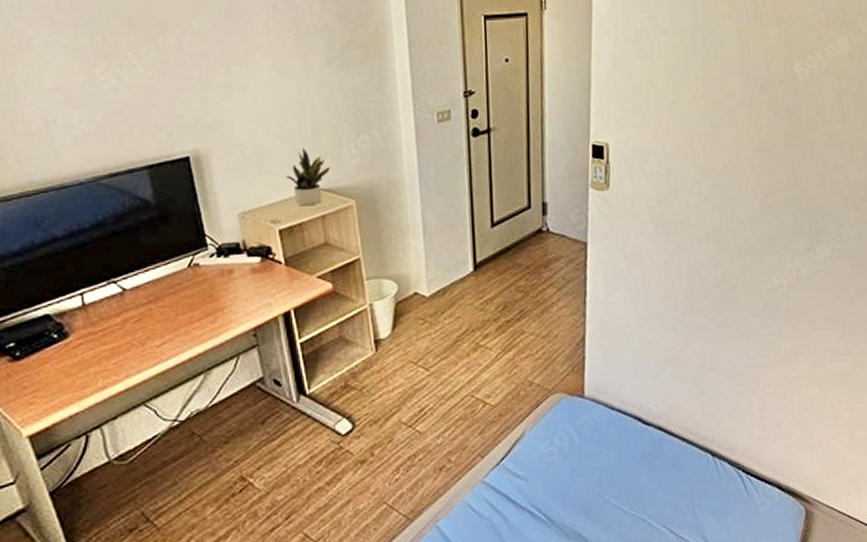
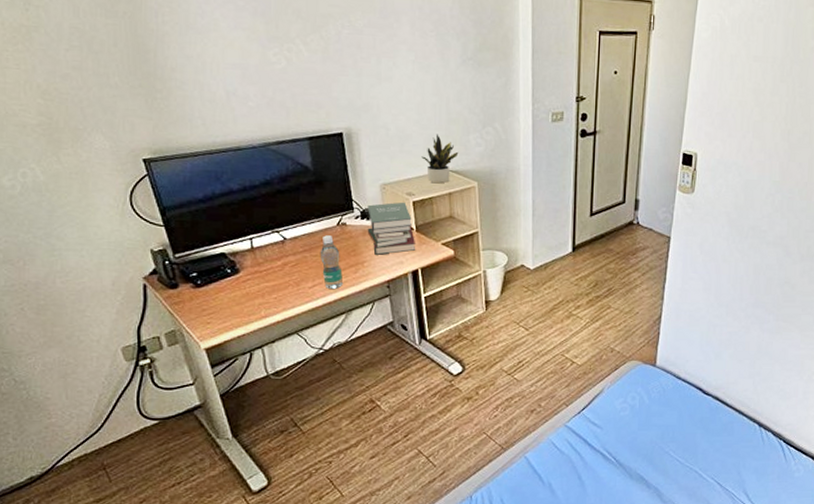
bottle: none [168,280,200,346] -> present [319,235,344,290]
books: none [224,231,287,298] -> present [367,202,416,255]

